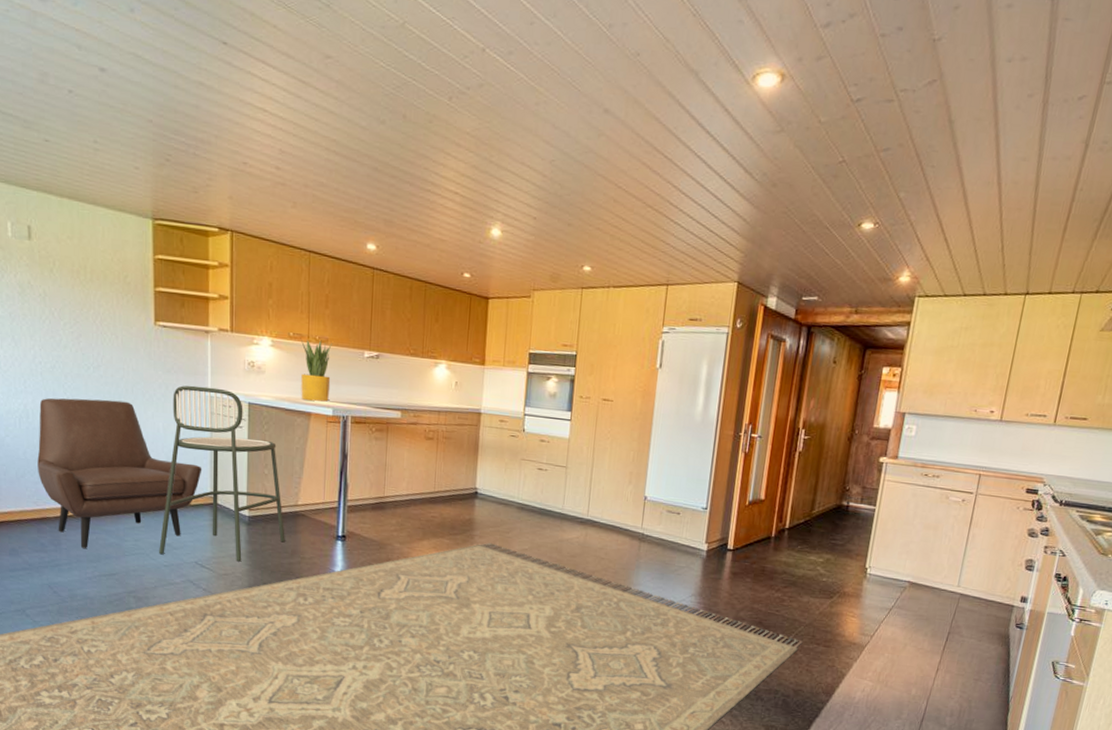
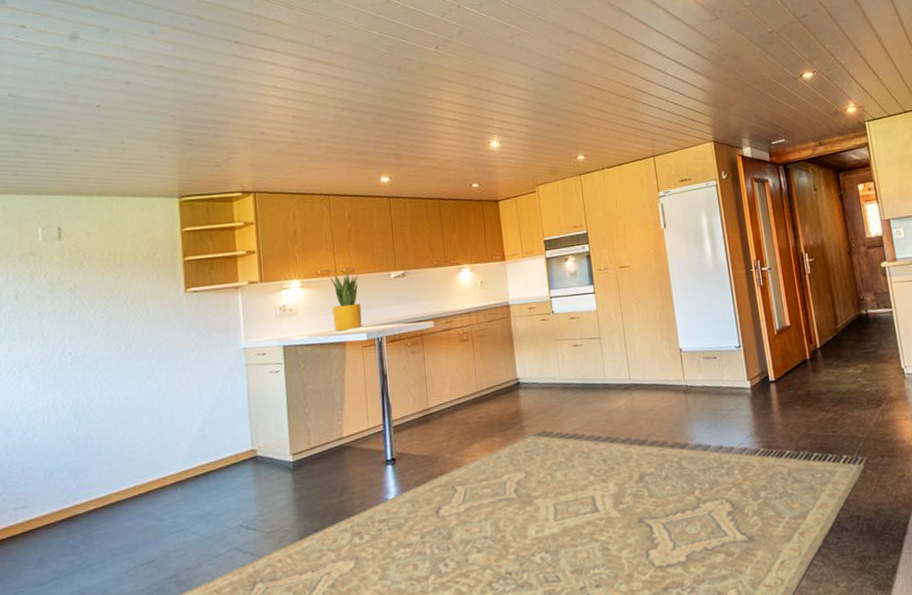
chair: present [37,397,202,549] -> none [67,372,241,541]
bar stool: present [159,385,285,562] -> none [200,338,333,527]

